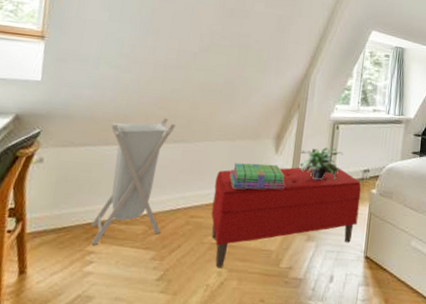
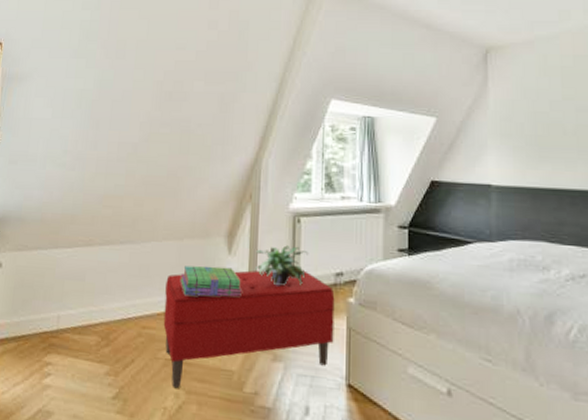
laundry hamper: present [90,117,176,245] -> none [47,216,121,355]

